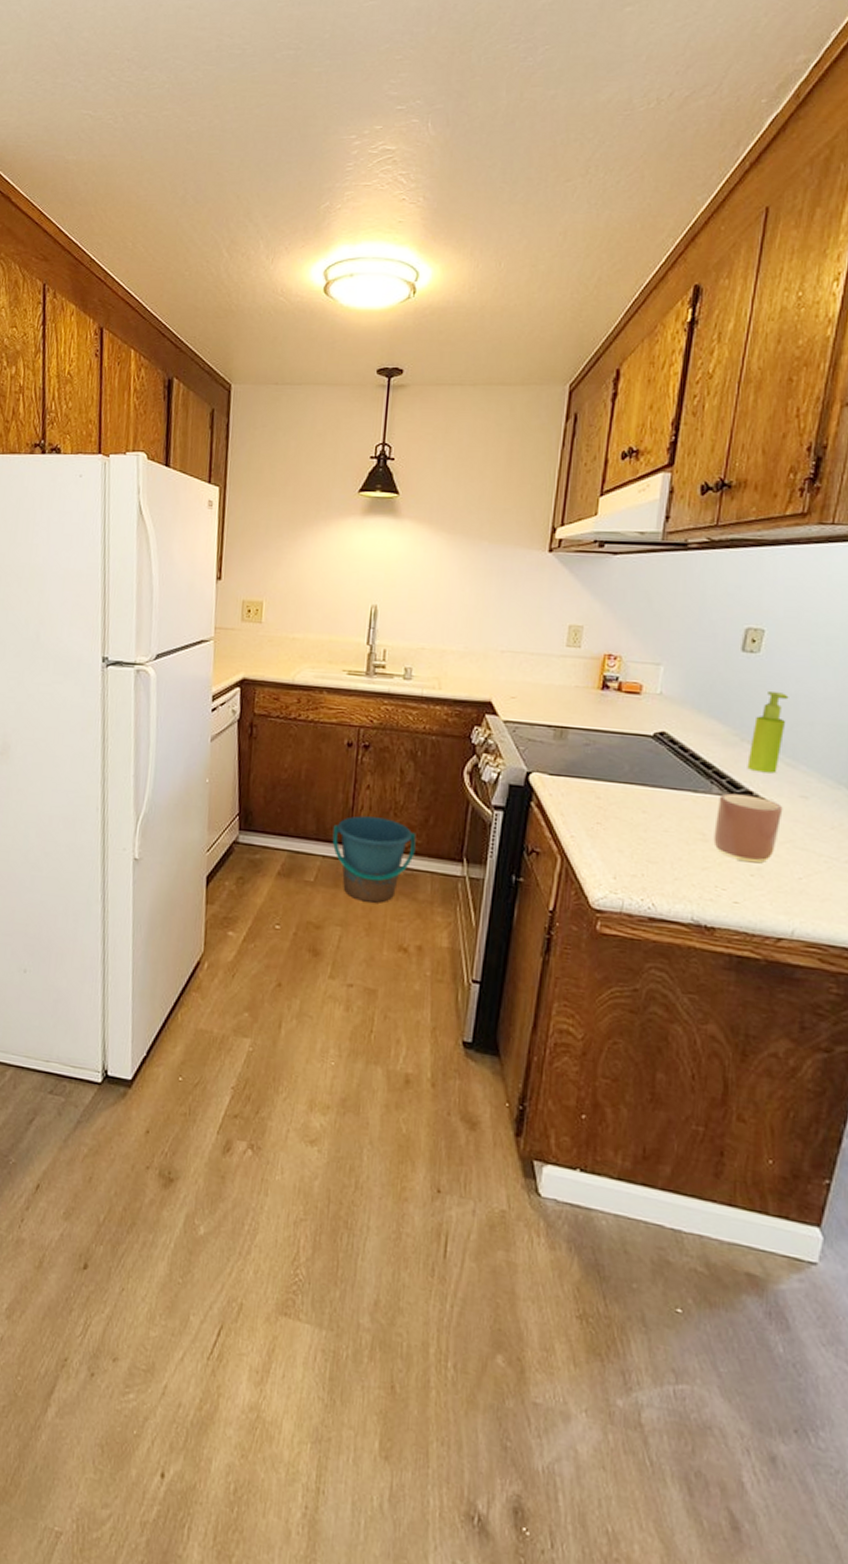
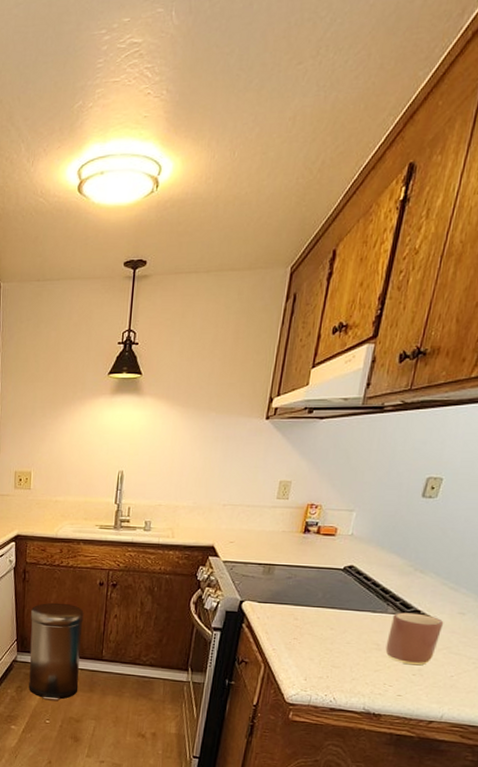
pedal bin: none [253,766,327,898] -> present [29,602,84,701]
bucket: present [332,815,416,903] -> none [88,638,153,703]
soap dispenser: present [747,692,789,774] -> none [417,530,458,596]

